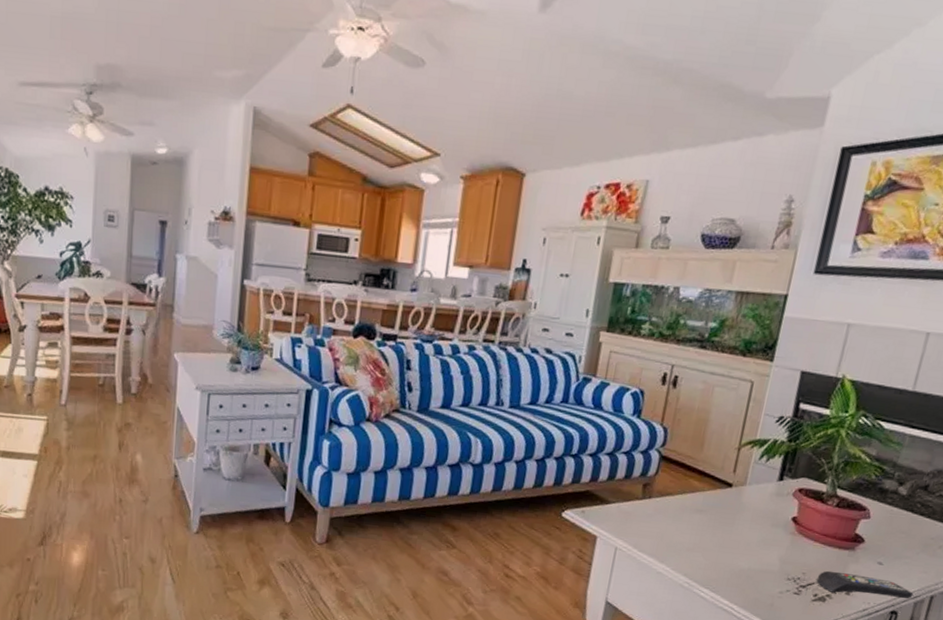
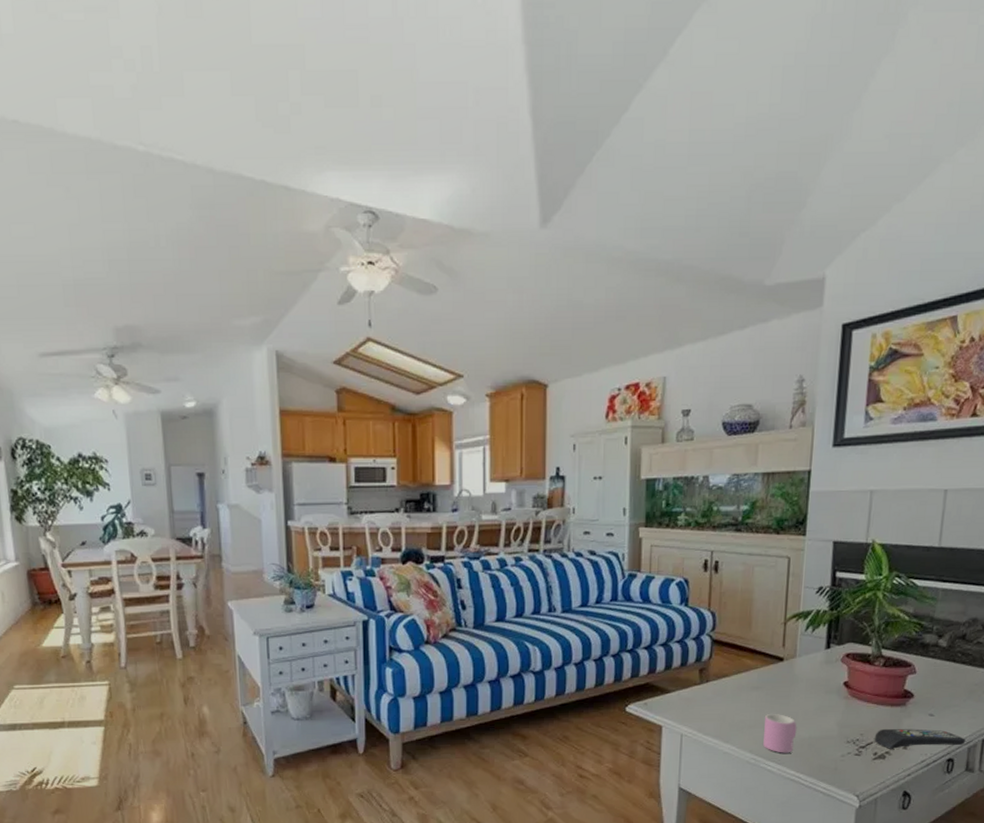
cup: none [699,539,737,582] -> present [763,714,797,753]

